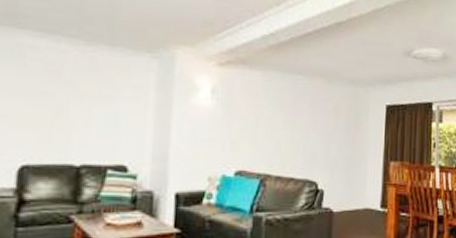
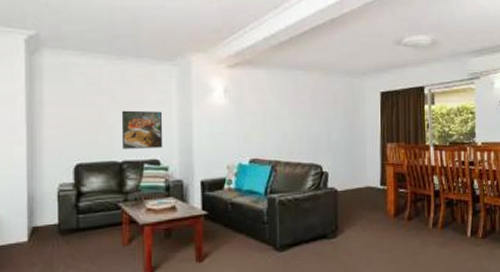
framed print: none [81,105,136,152] -> present [121,110,163,149]

